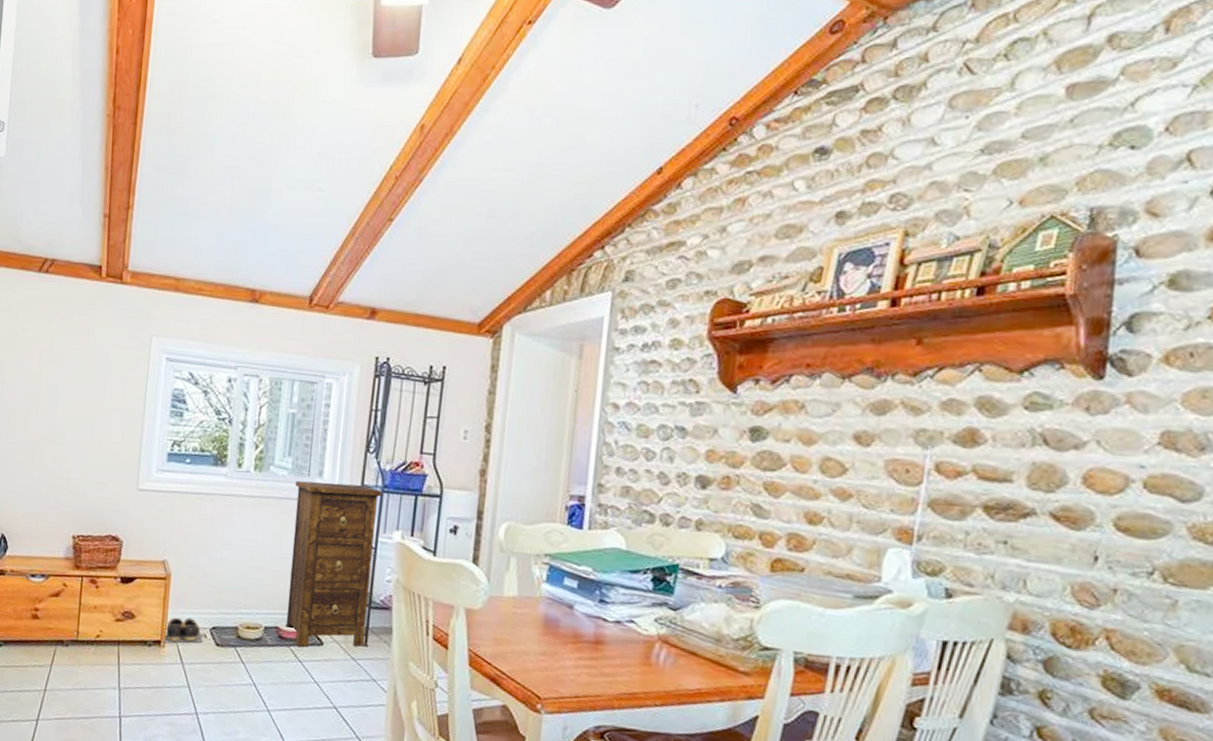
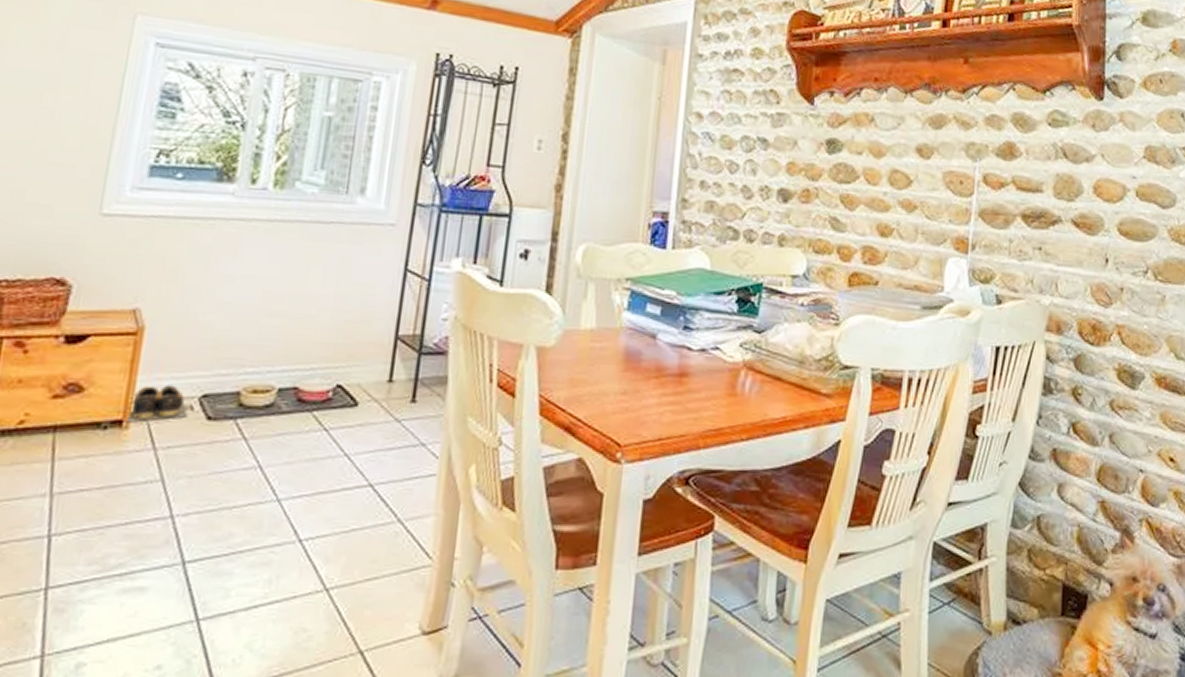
cabinet: present [286,480,383,648] -> none [308,199,441,412]

